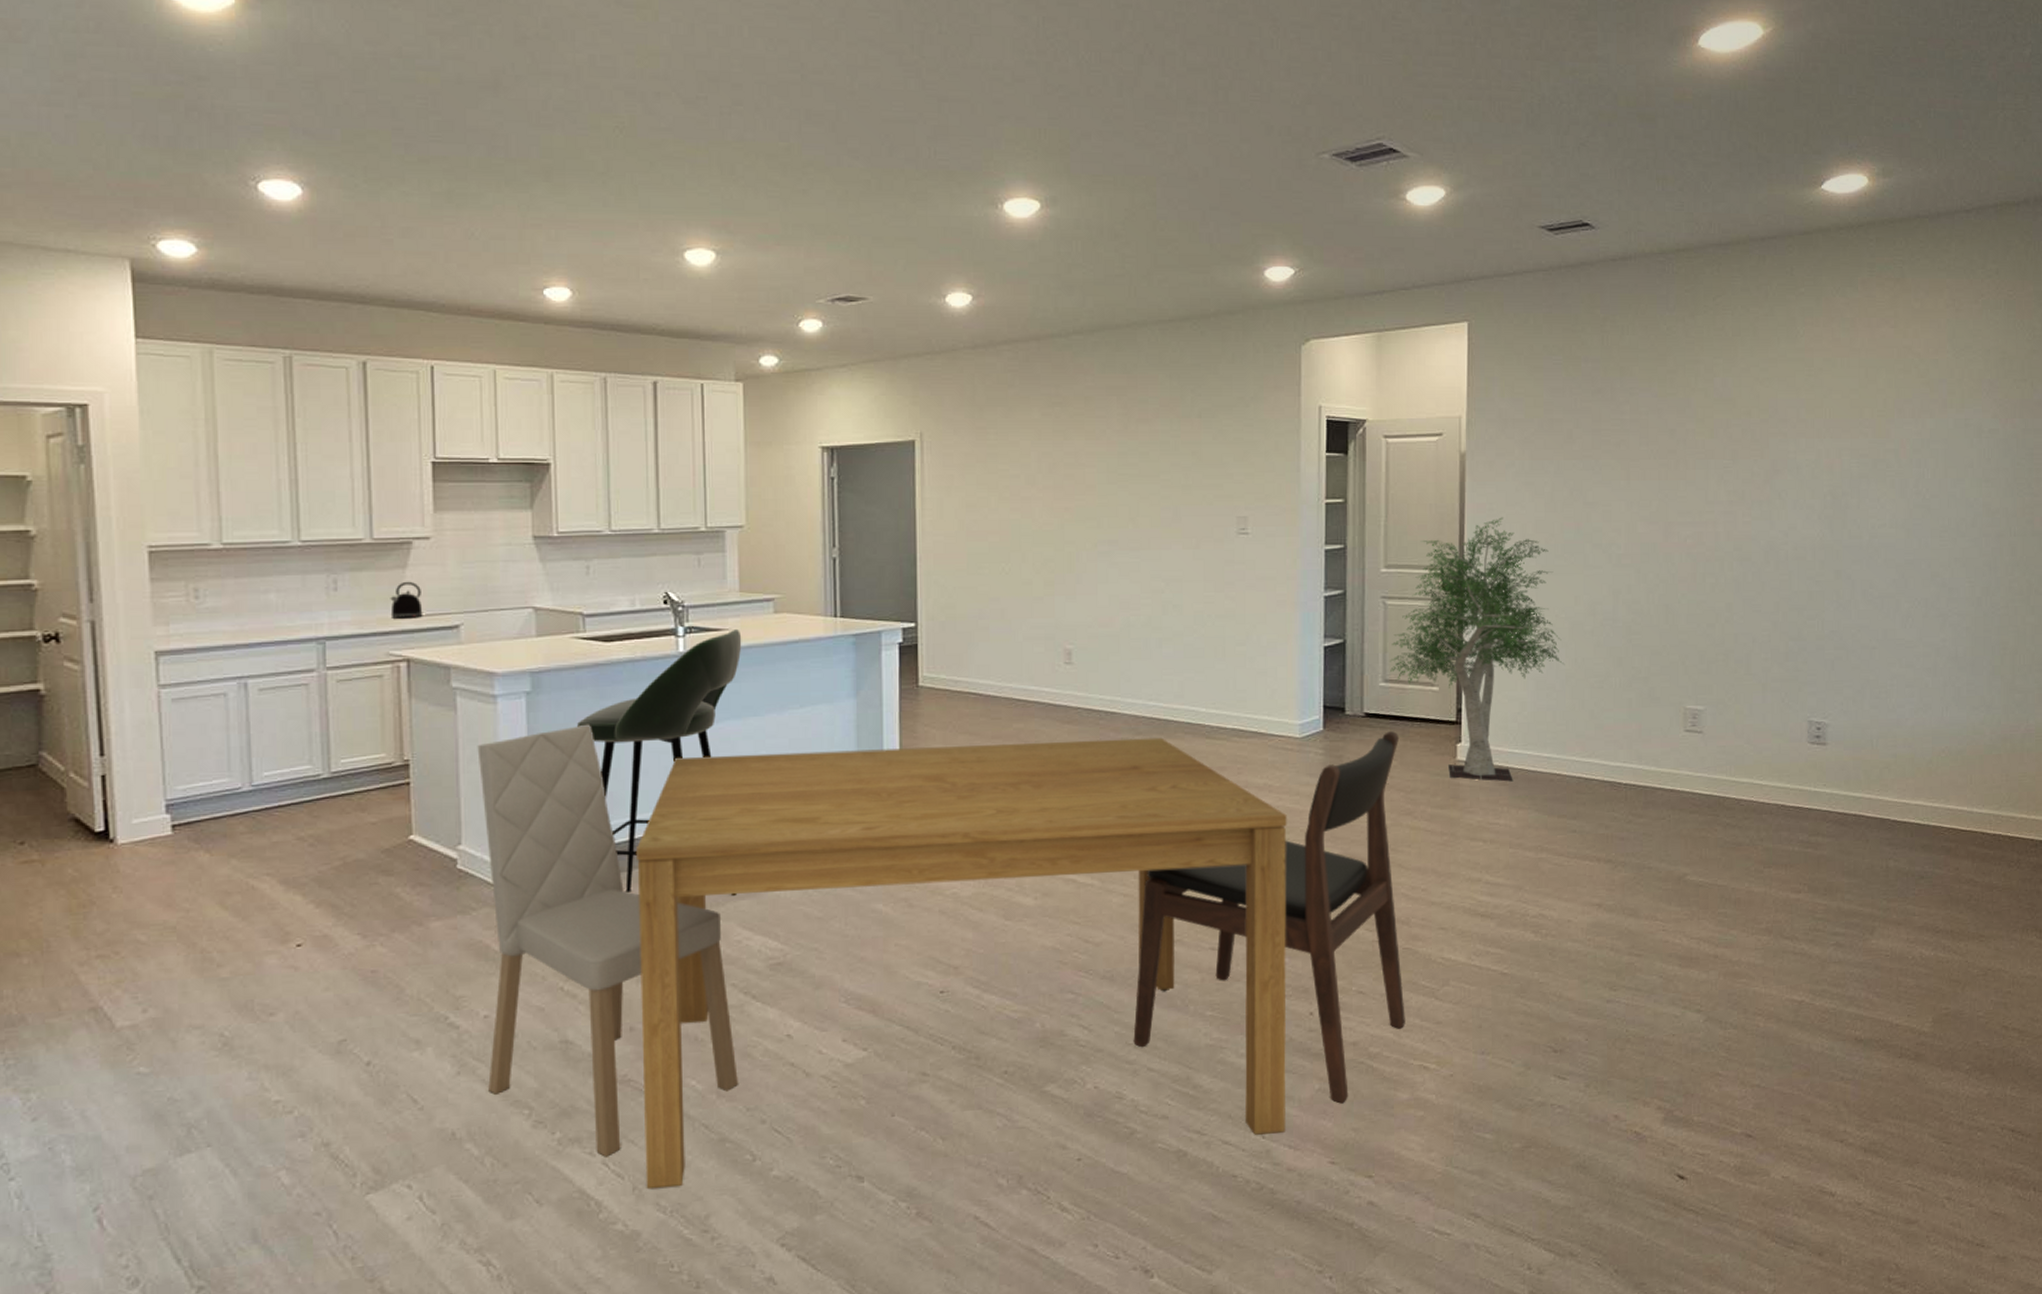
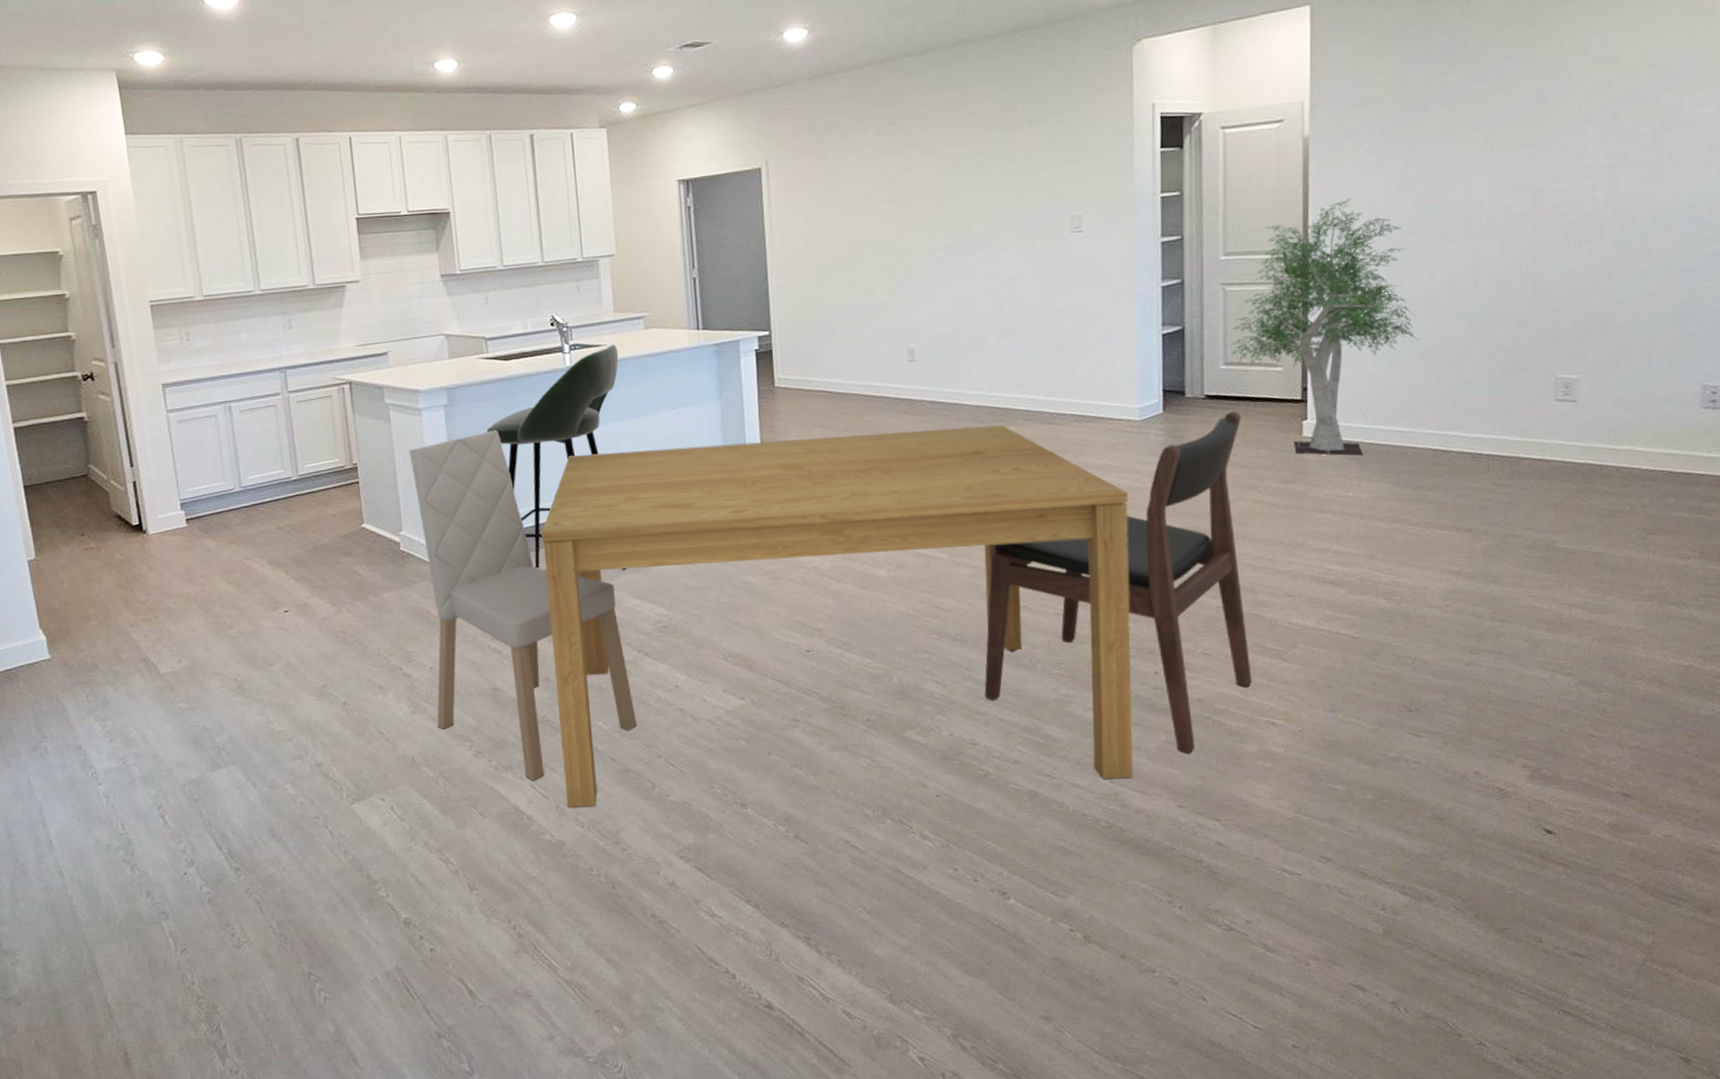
kettle: present [390,581,423,619] -> none [332,318,359,349]

